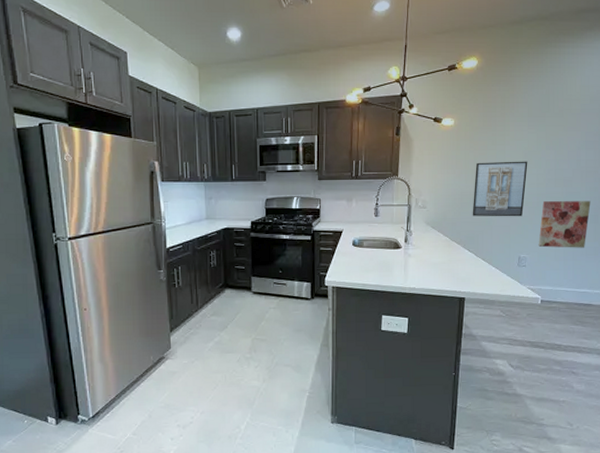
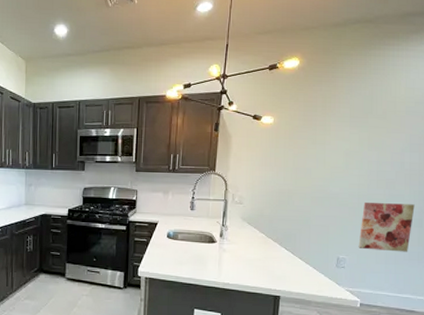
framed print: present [472,161,528,217] -> none [290,161,349,217]

